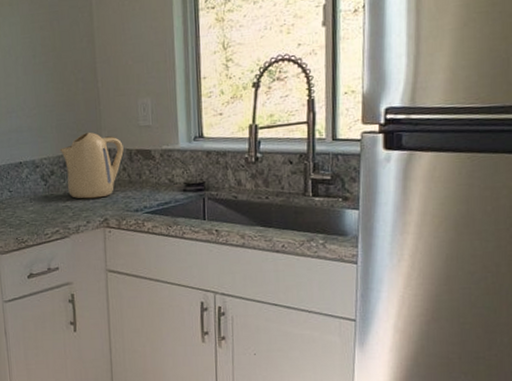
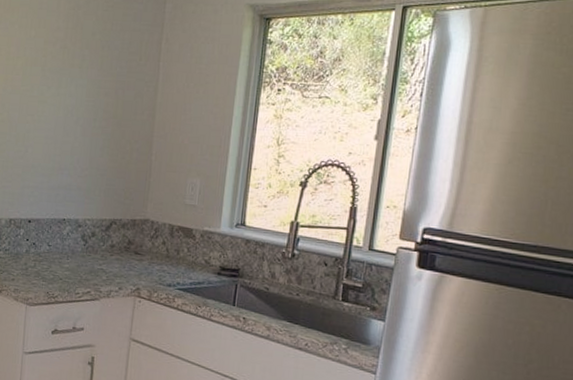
kettle: present [59,132,124,199] -> none [104,201,167,267]

